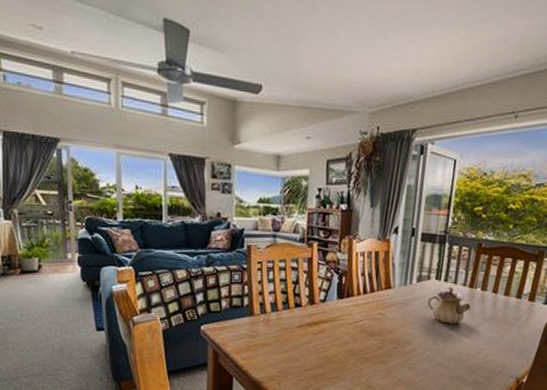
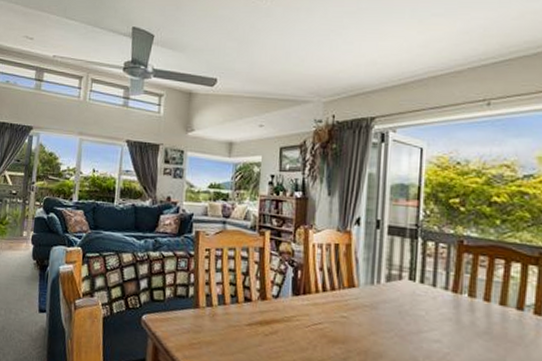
teapot: present [427,286,471,324] -> none [400,289,458,338]

